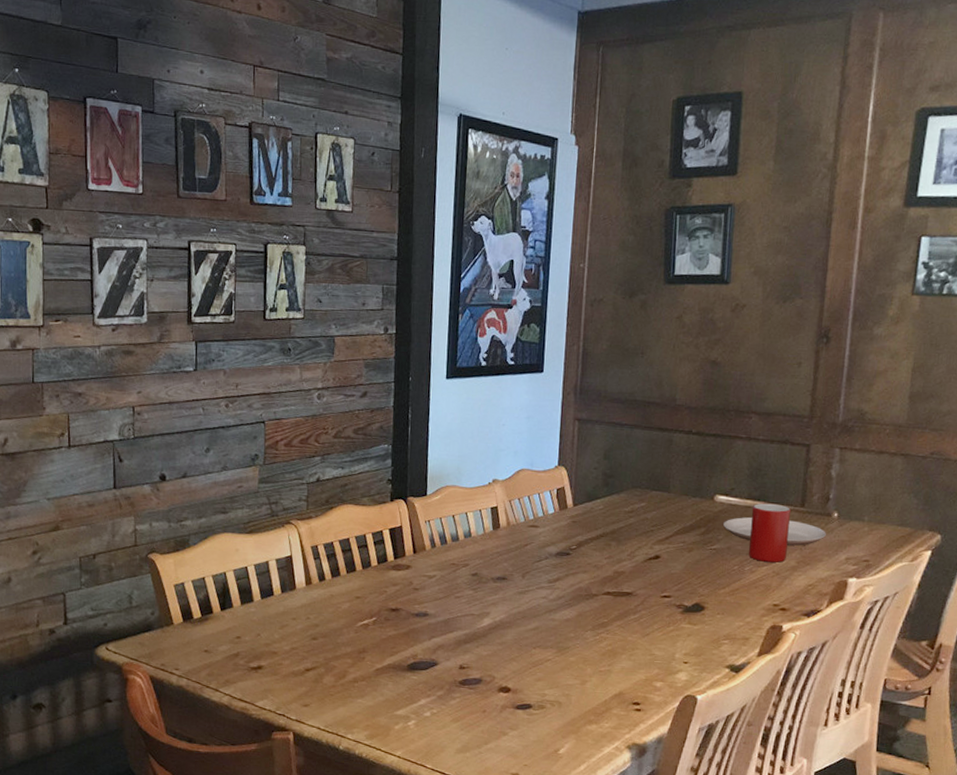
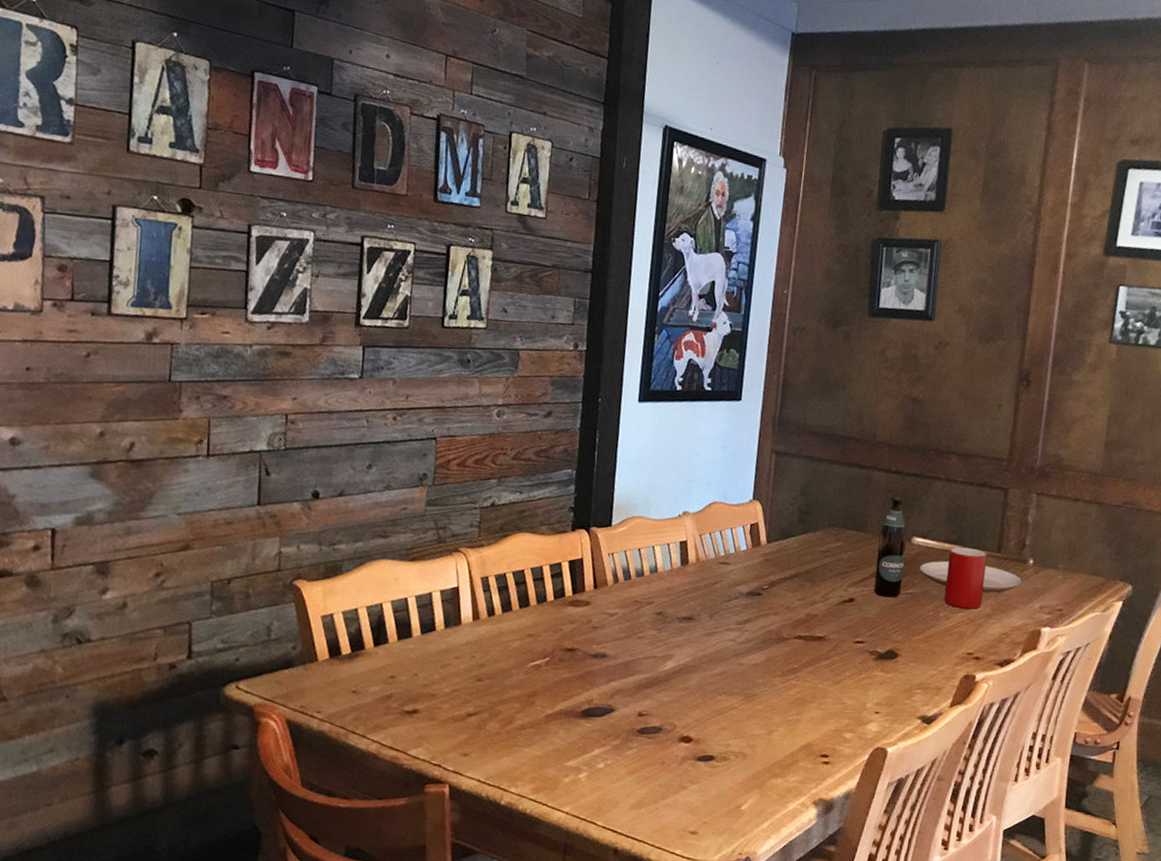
bottle: none [678,455,710,554] -> present [873,495,907,598]

